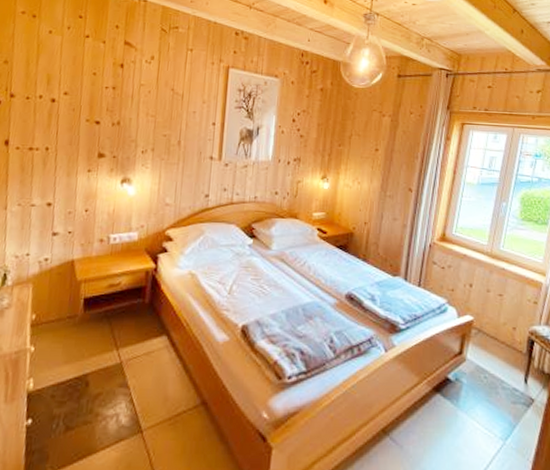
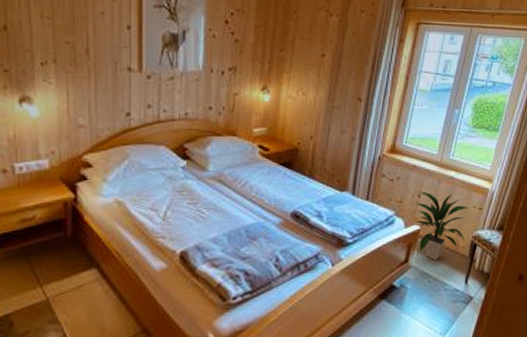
indoor plant: none [467,281,523,354] -> present [414,191,469,260]

